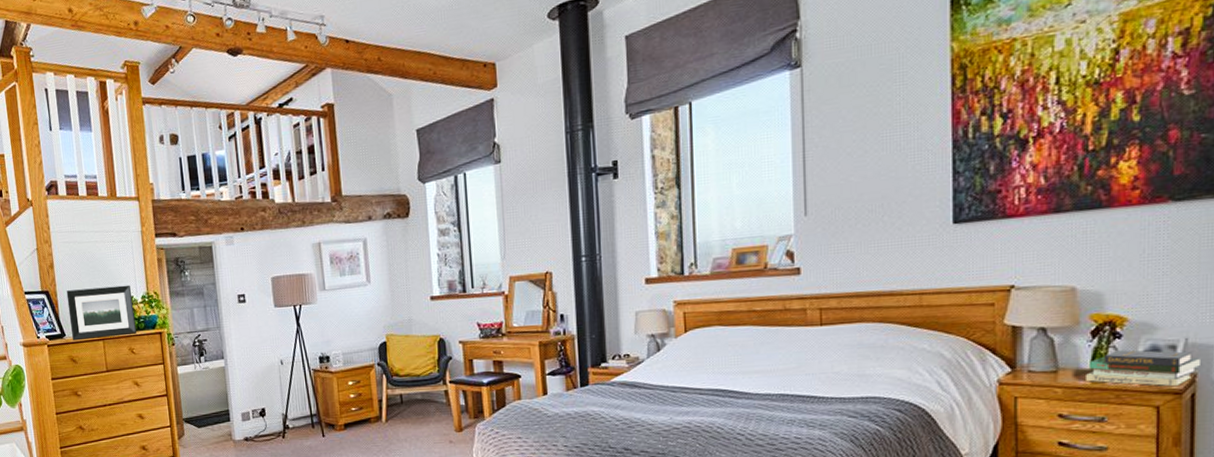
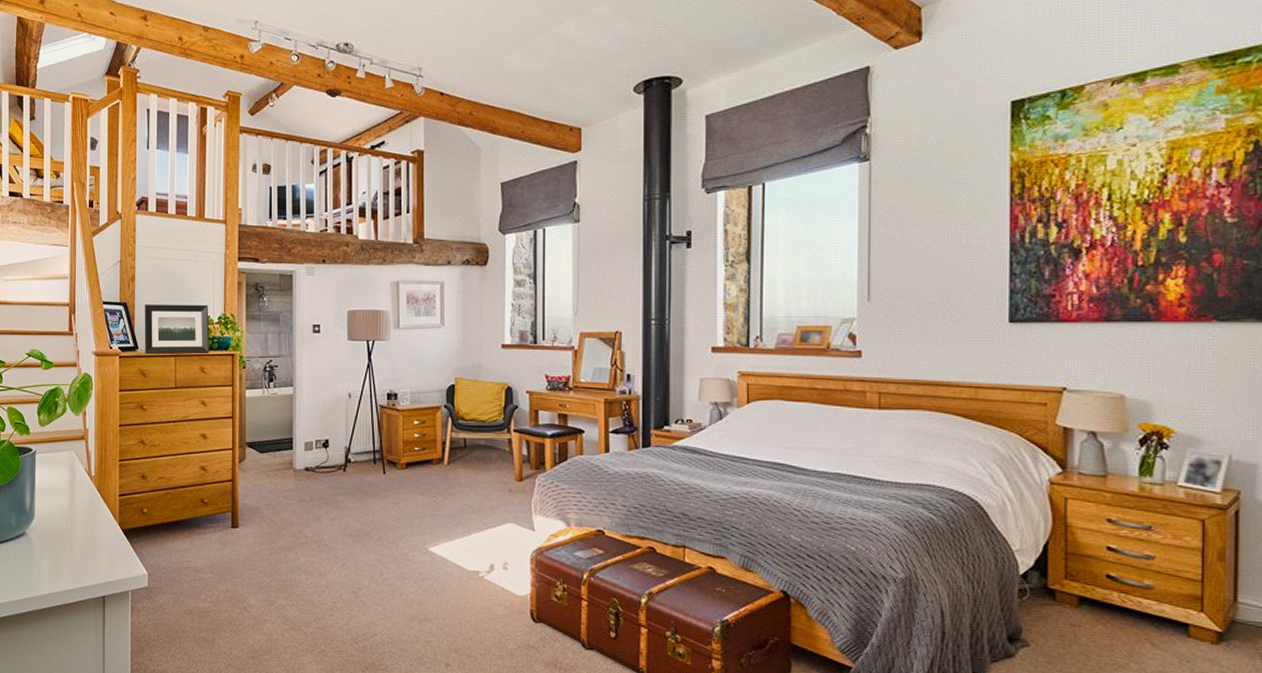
books: present [1084,350,1200,387] -> none [1132,461,1244,502]

